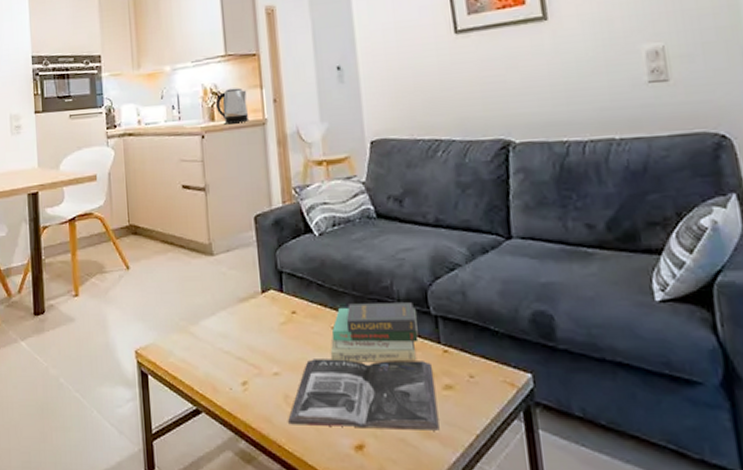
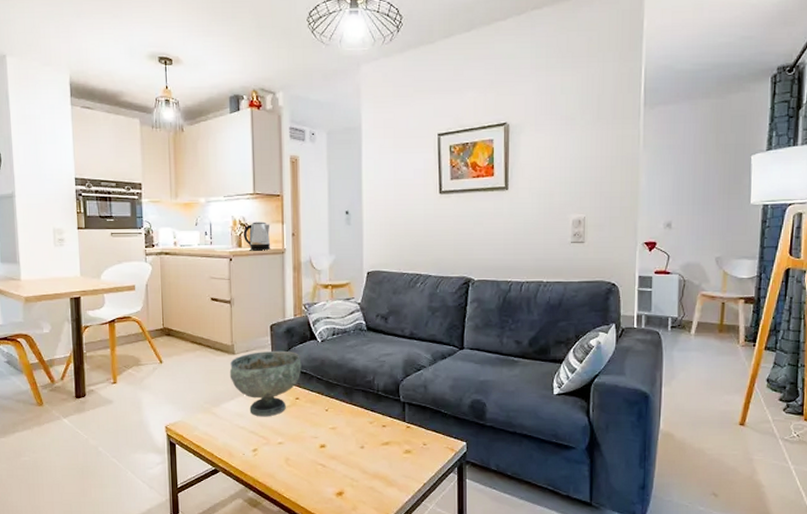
decorative bowl: none [208,248,297,337] -> present [229,350,302,416]
magazine: present [288,359,440,431] -> none [287,432,399,481]
books: present [330,303,419,362] -> none [323,393,390,435]

